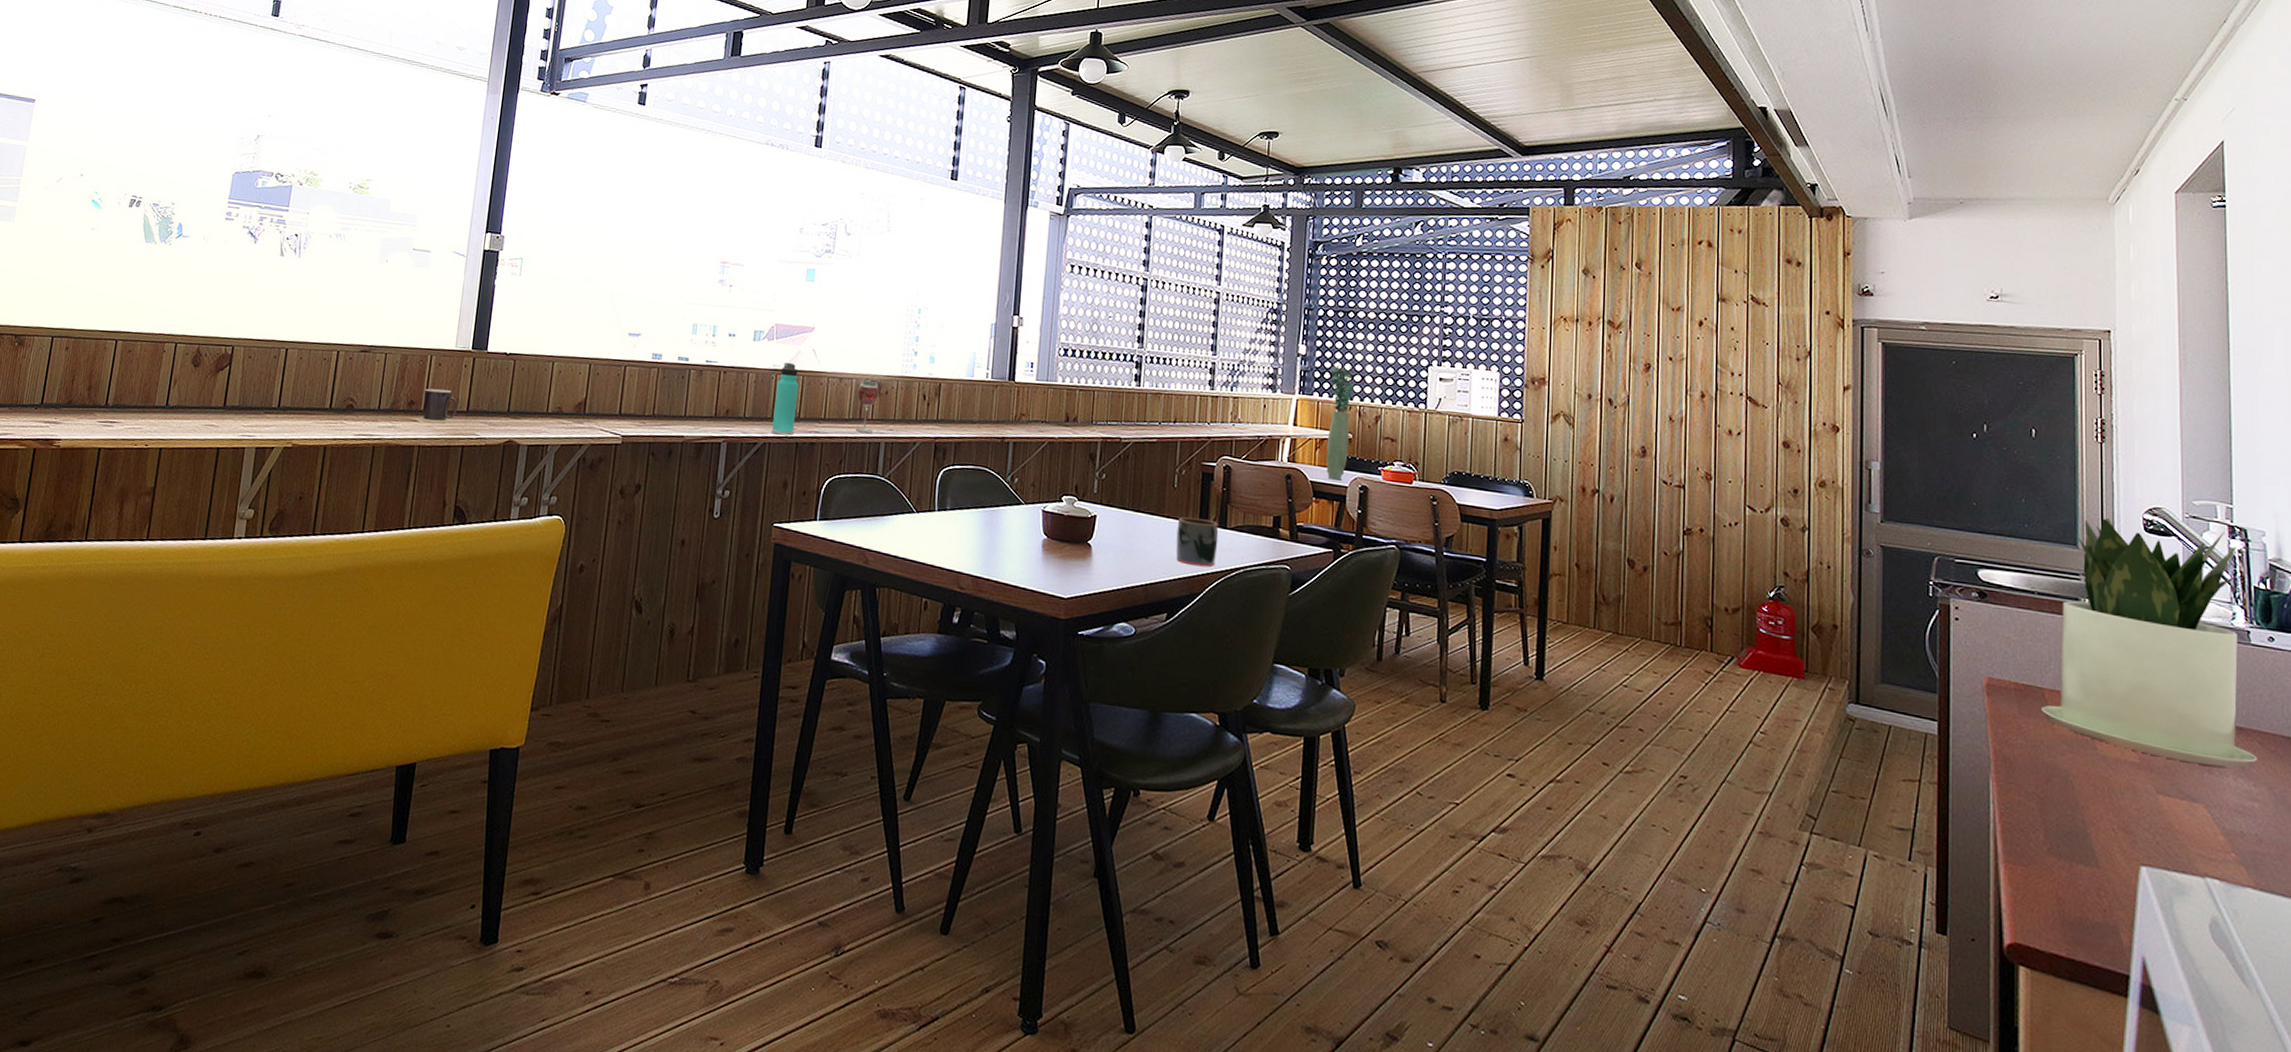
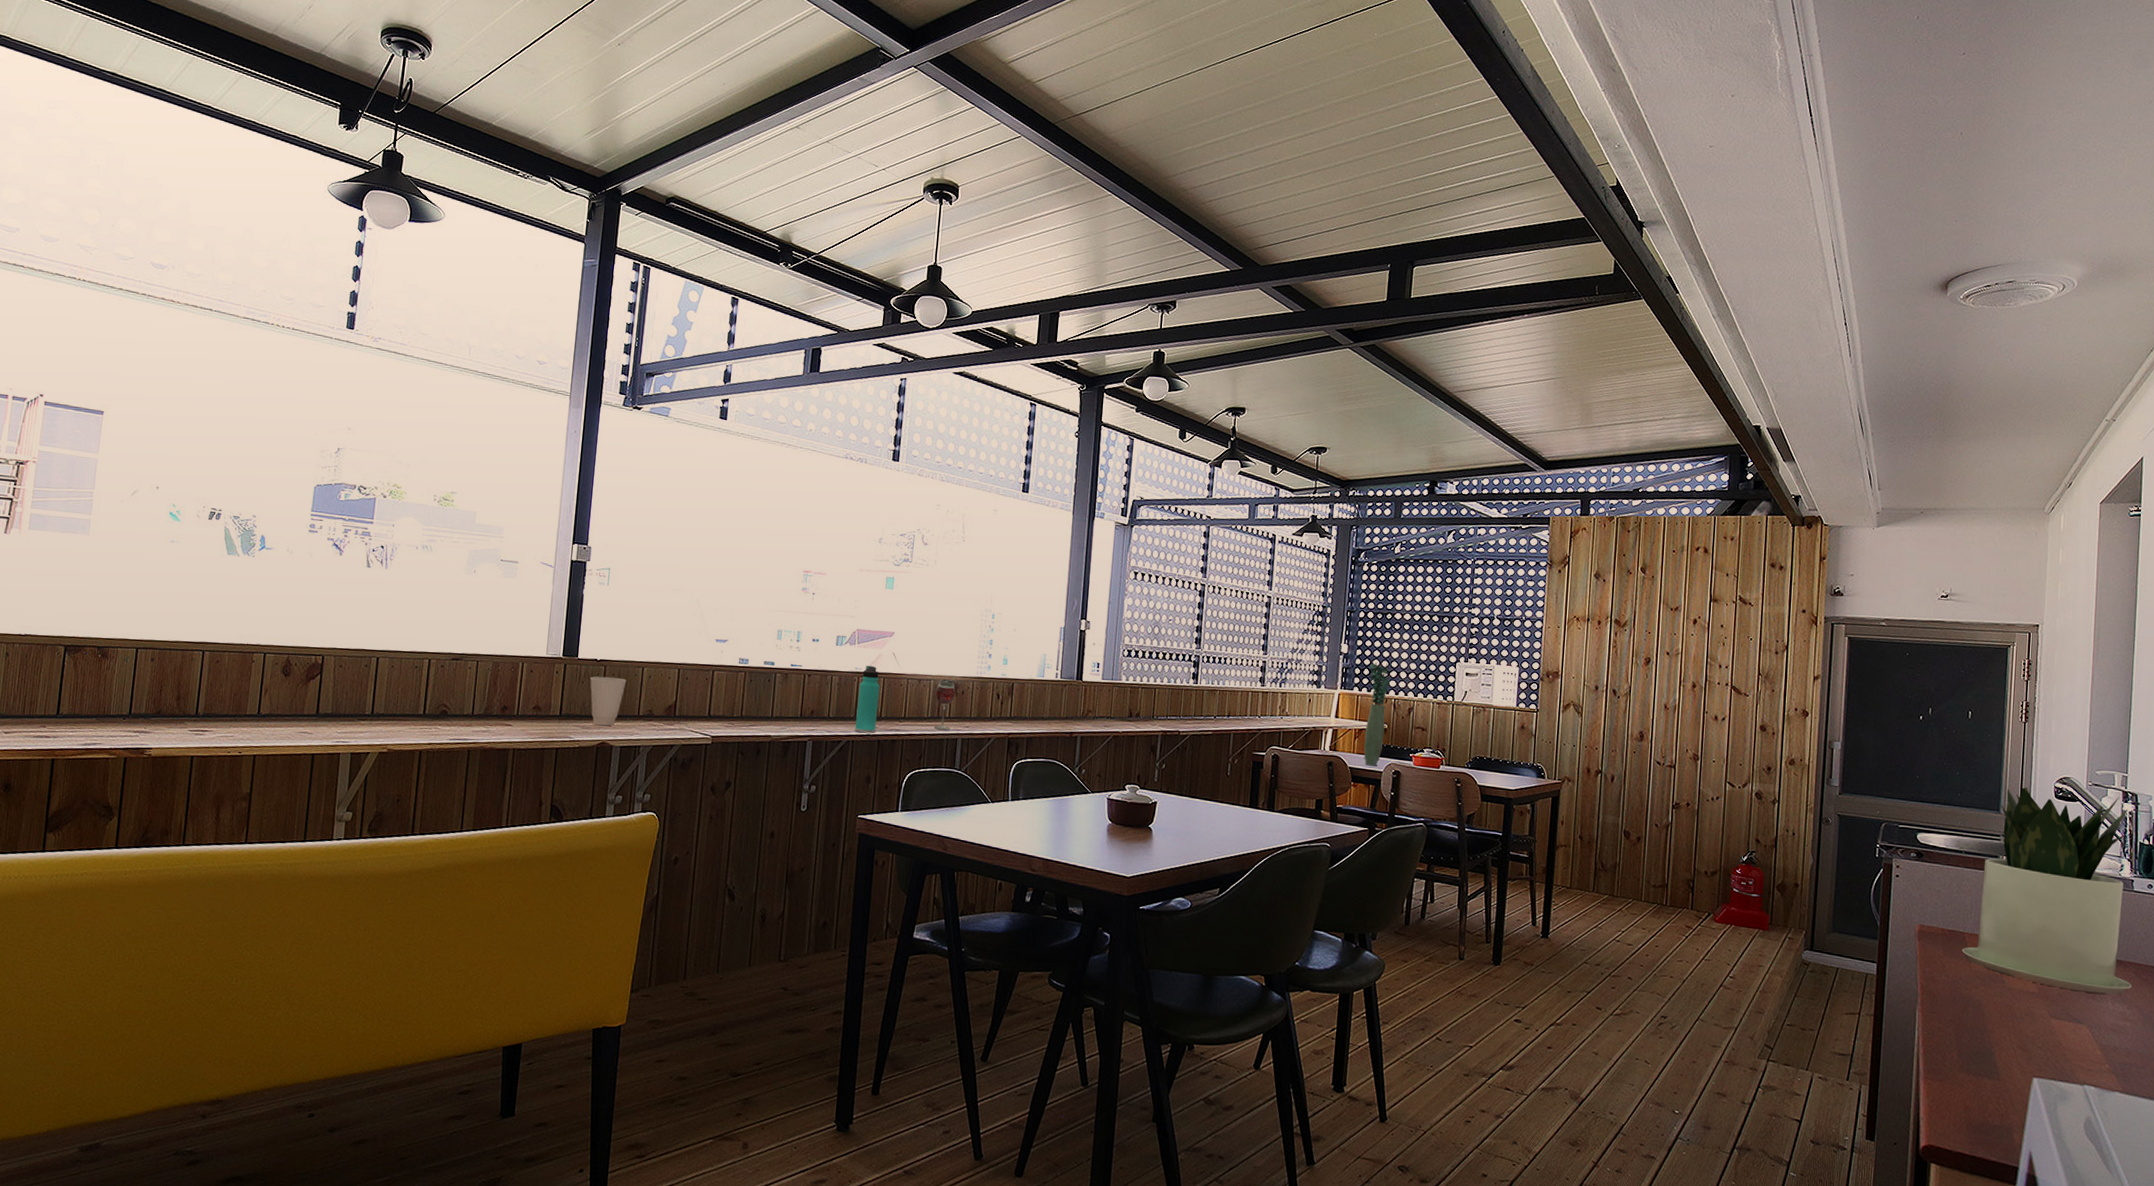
mug: present [422,388,458,424] -> none [516,694,551,728]
cup: none [499,371,536,424] -> present [590,676,627,726]
mug: present [1175,517,1219,567] -> none [1228,802,1267,846]

